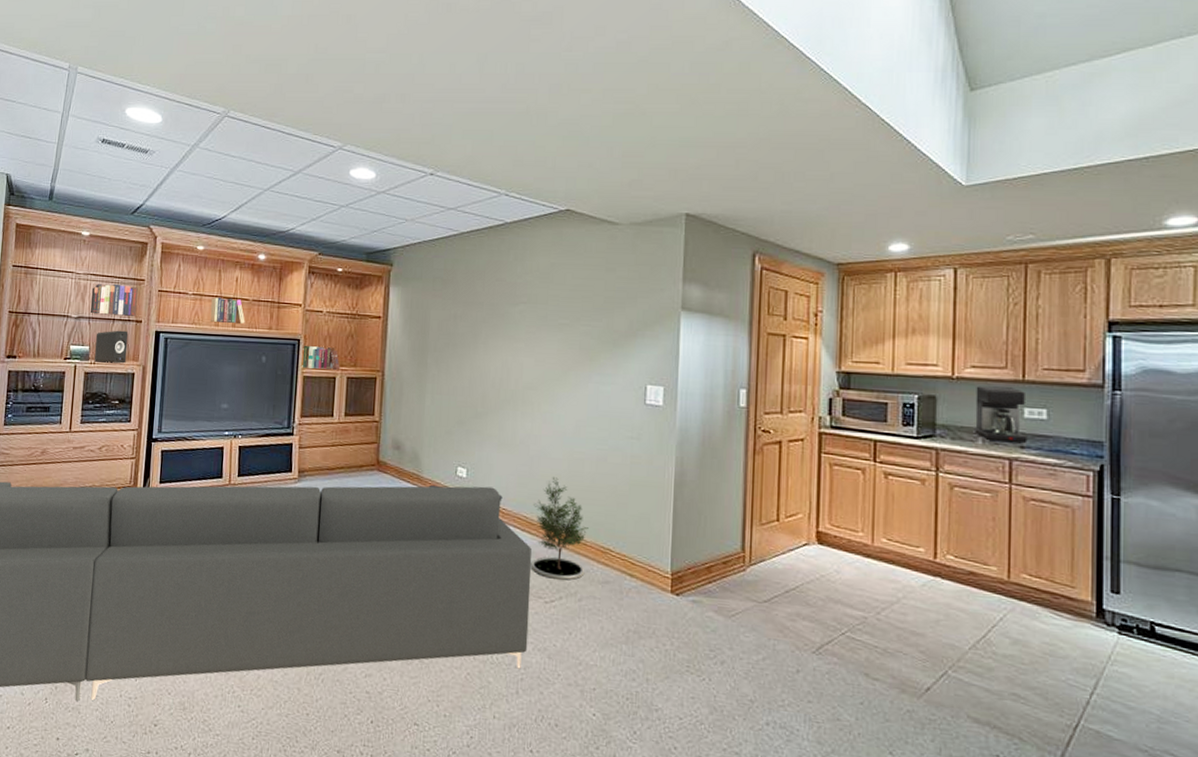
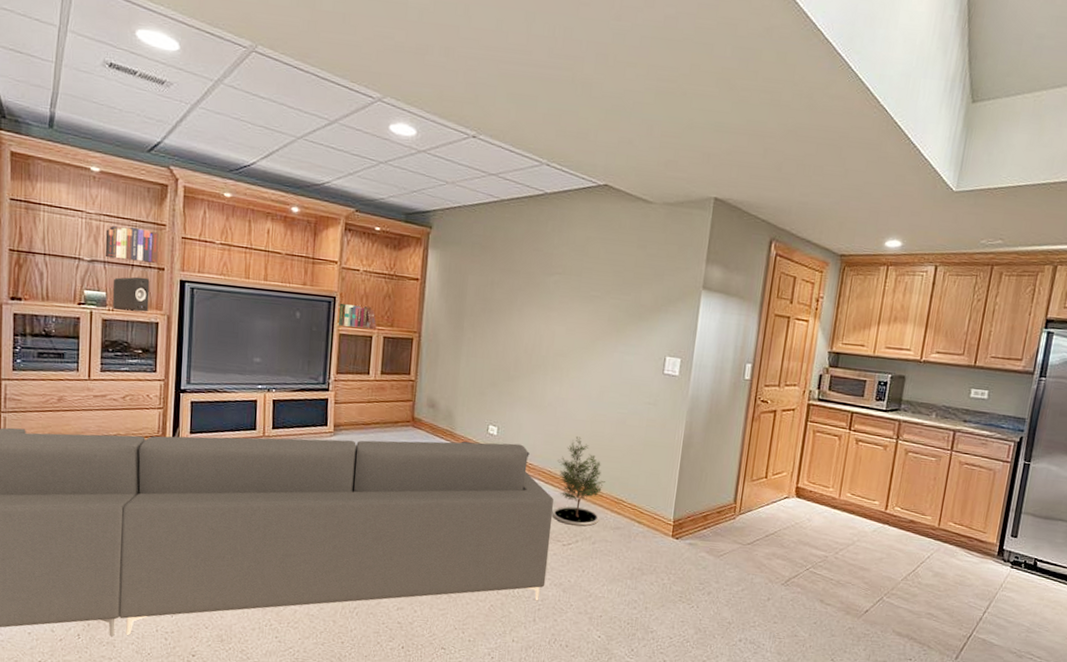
books: present [210,297,245,325] -> none [239,248,278,278]
coffee maker: present [975,386,1028,442] -> none [931,369,974,417]

